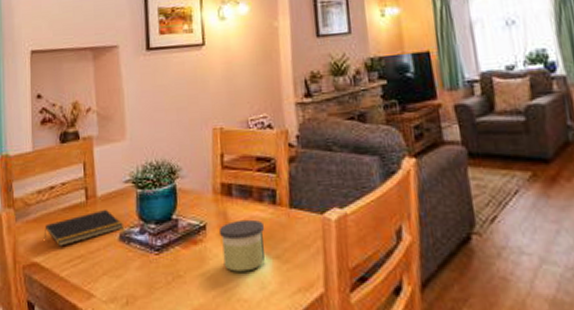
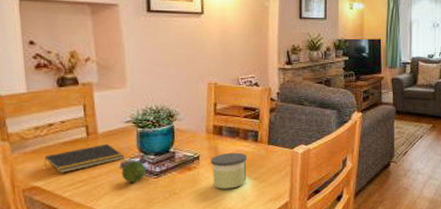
fruit: none [120,231,146,261] -> present [121,161,146,183]

